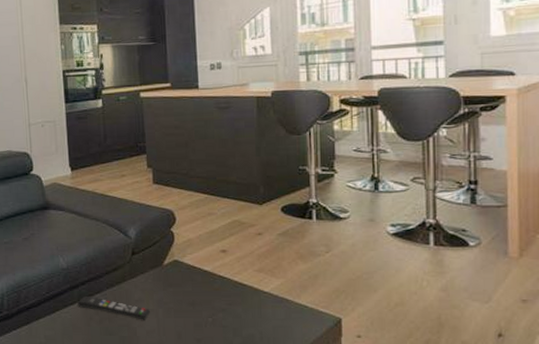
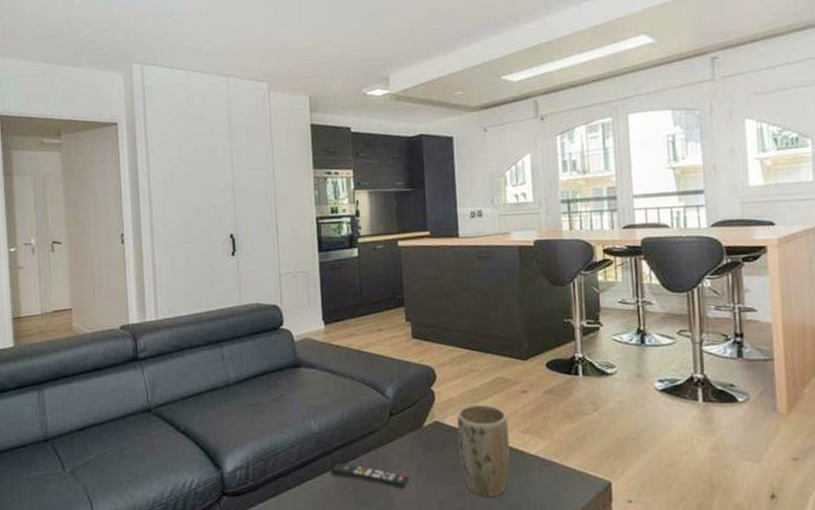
plant pot: none [195,245,245,330] -> present [457,404,510,497]

